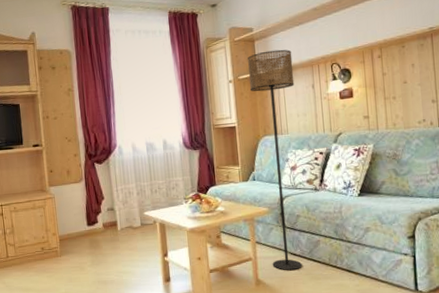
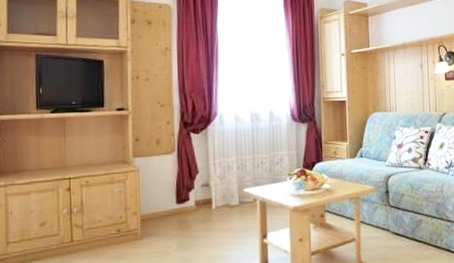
floor lamp: present [248,49,302,271] -> none [361,27,405,251]

